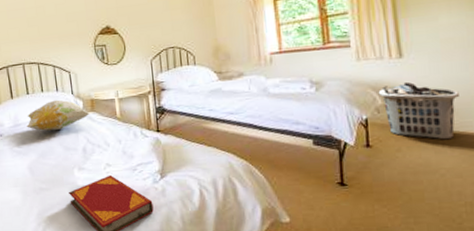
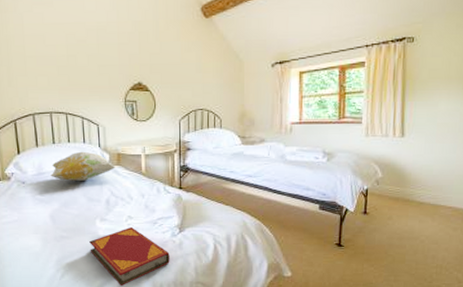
clothes hamper: present [378,81,459,140] -> none [380,158,445,211]

